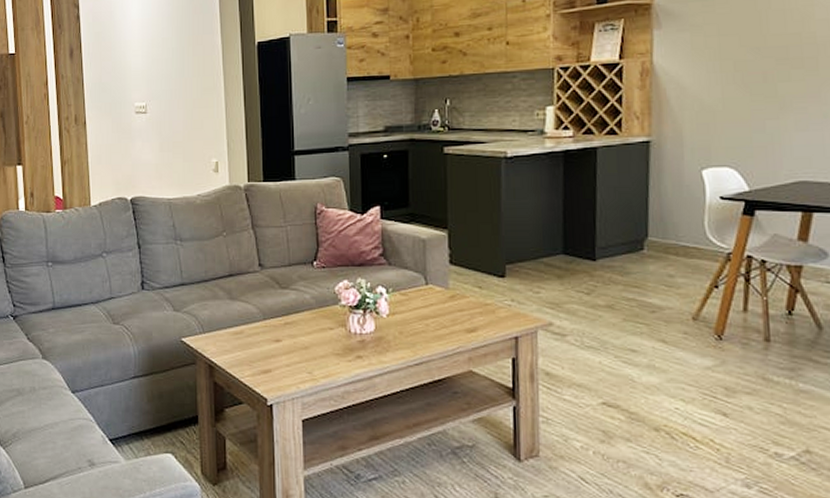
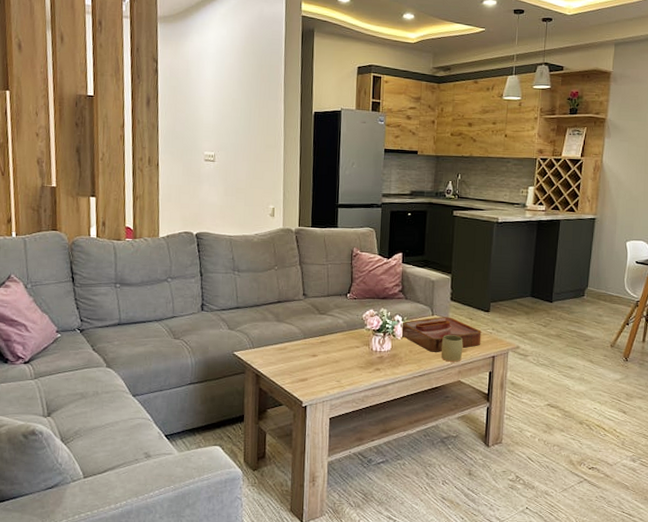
decorative tray: none [386,286,497,333] -> present [401,316,482,352]
mug: none [441,310,473,346] -> present [441,335,463,362]

